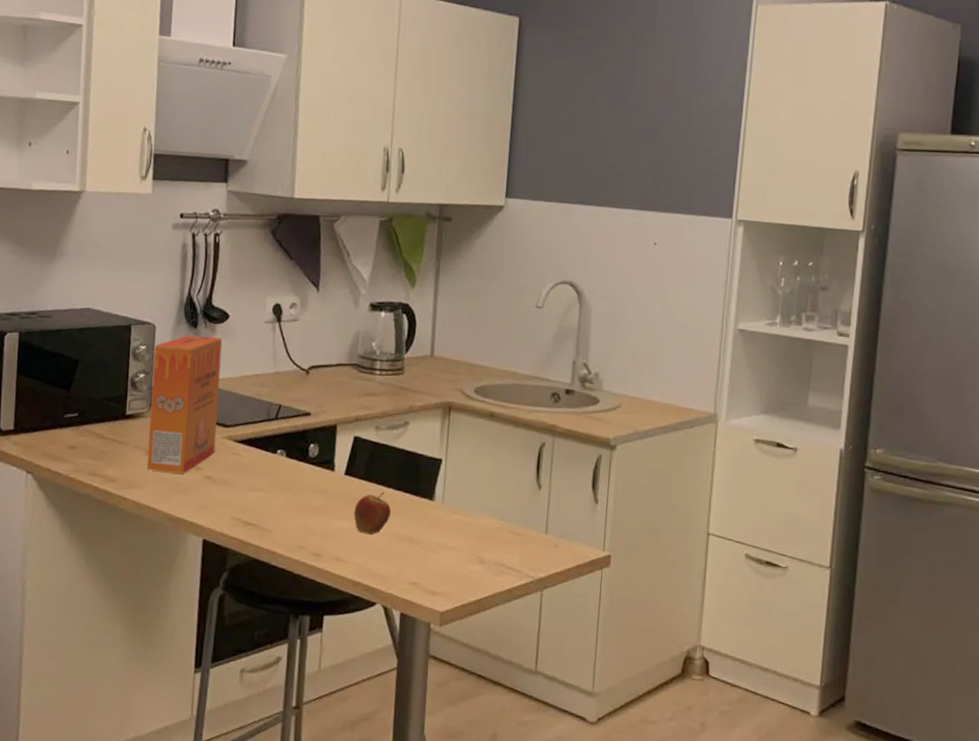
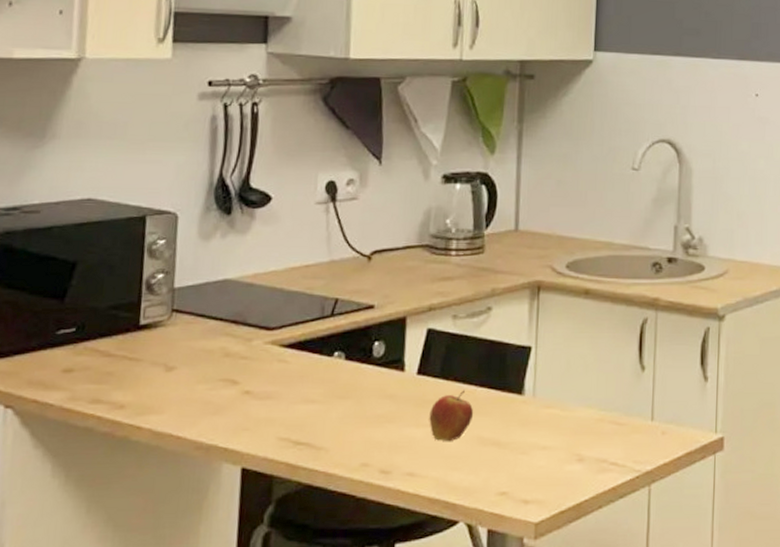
cereal box: present [146,335,223,474] -> none [167,224,264,391]

